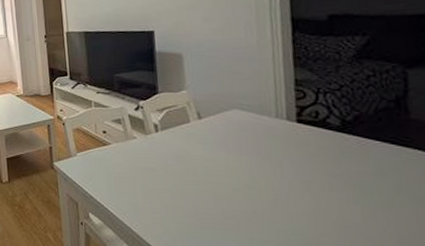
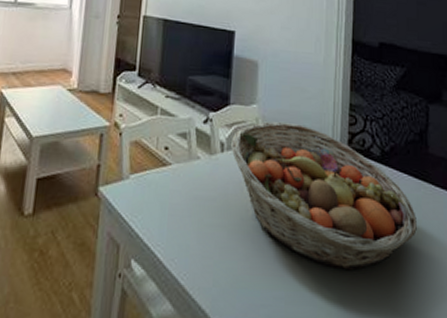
fruit basket: none [164,102,399,229] -> present [231,121,417,271]

